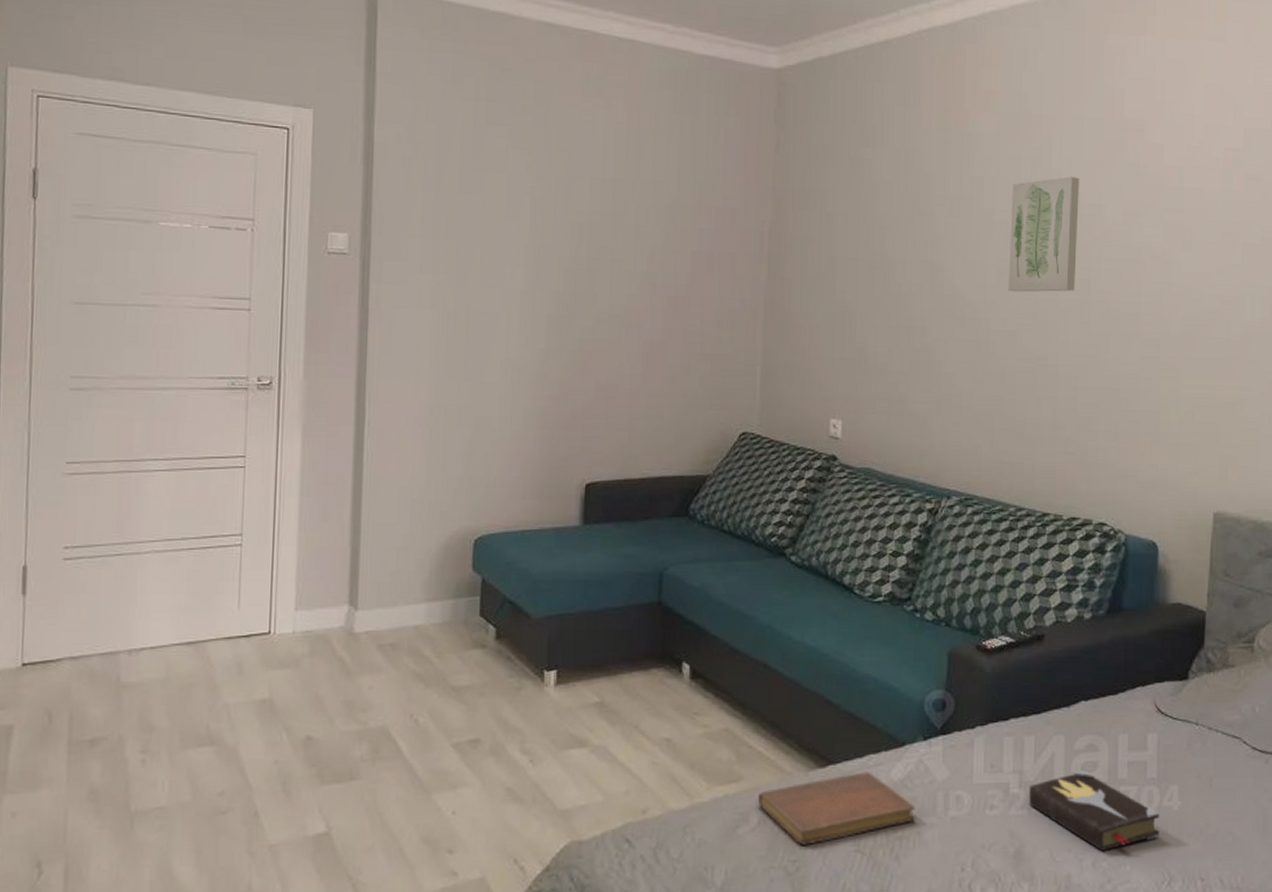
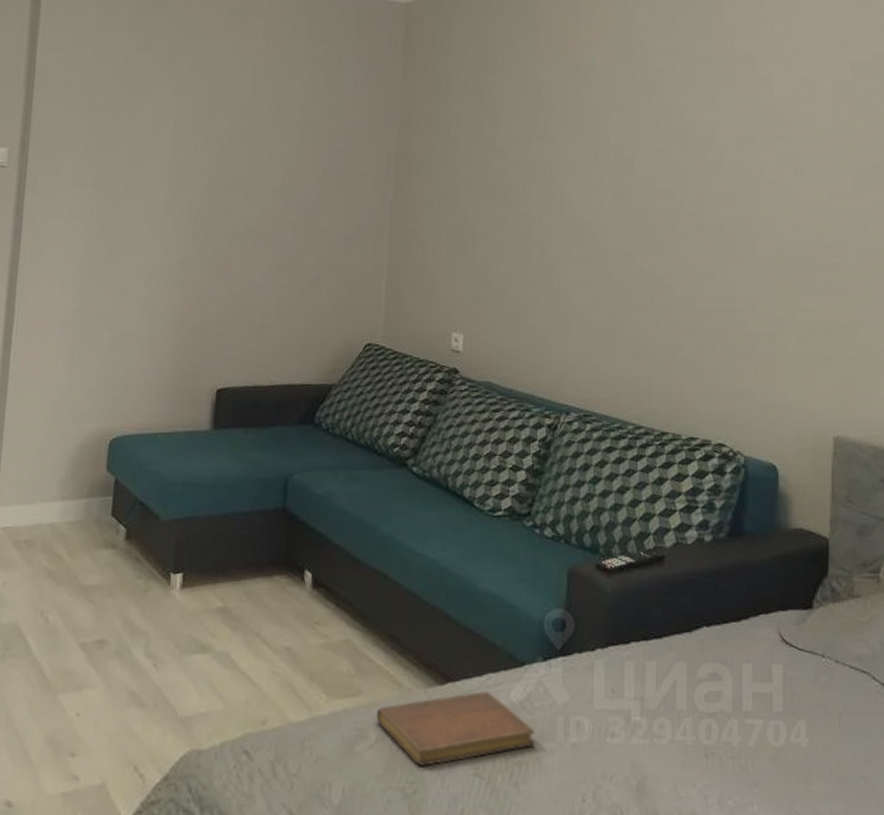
wall art: present [1009,176,1080,292] -> none [625,105,692,215]
hardback book: present [1029,769,1160,851] -> none [651,699,787,788]

